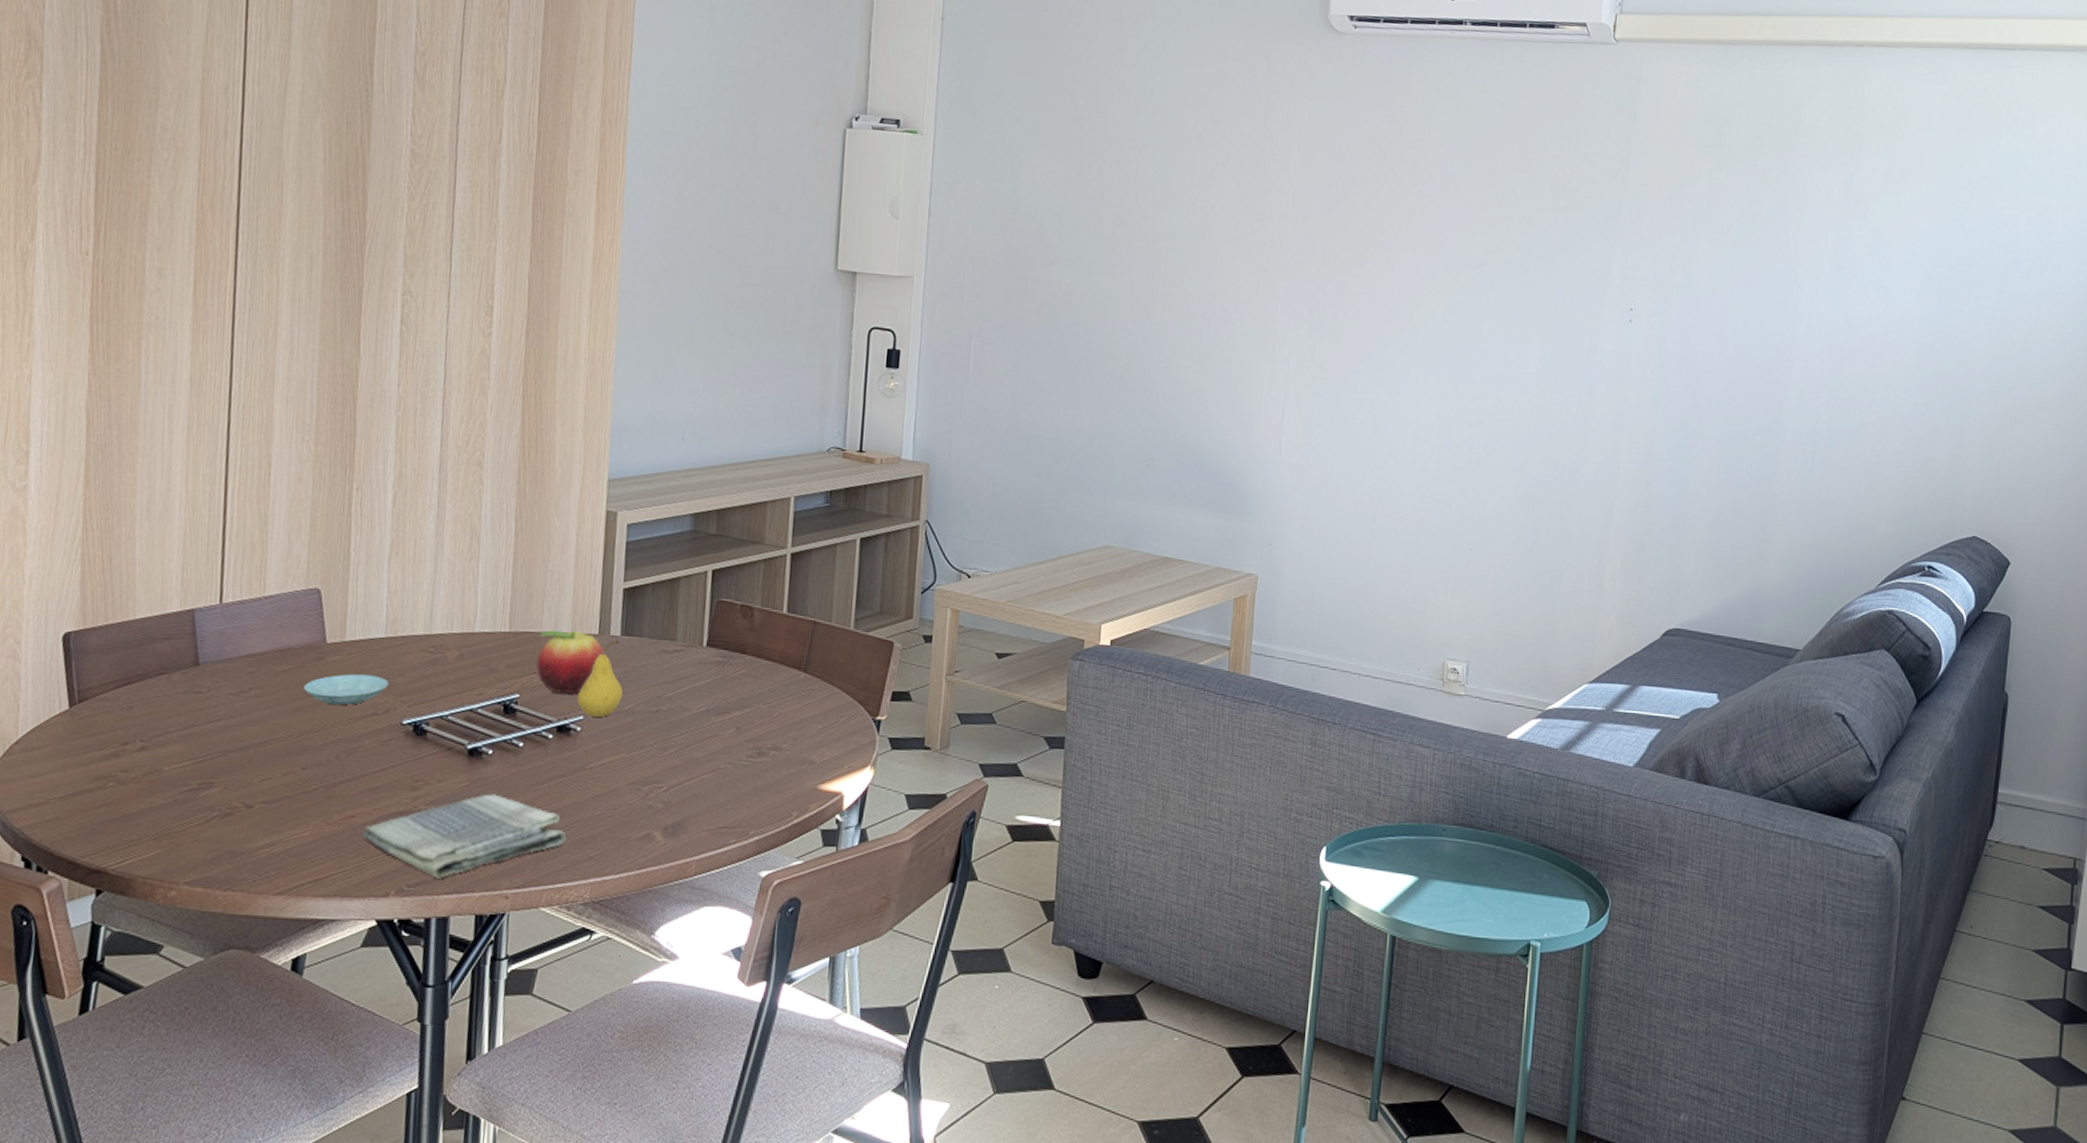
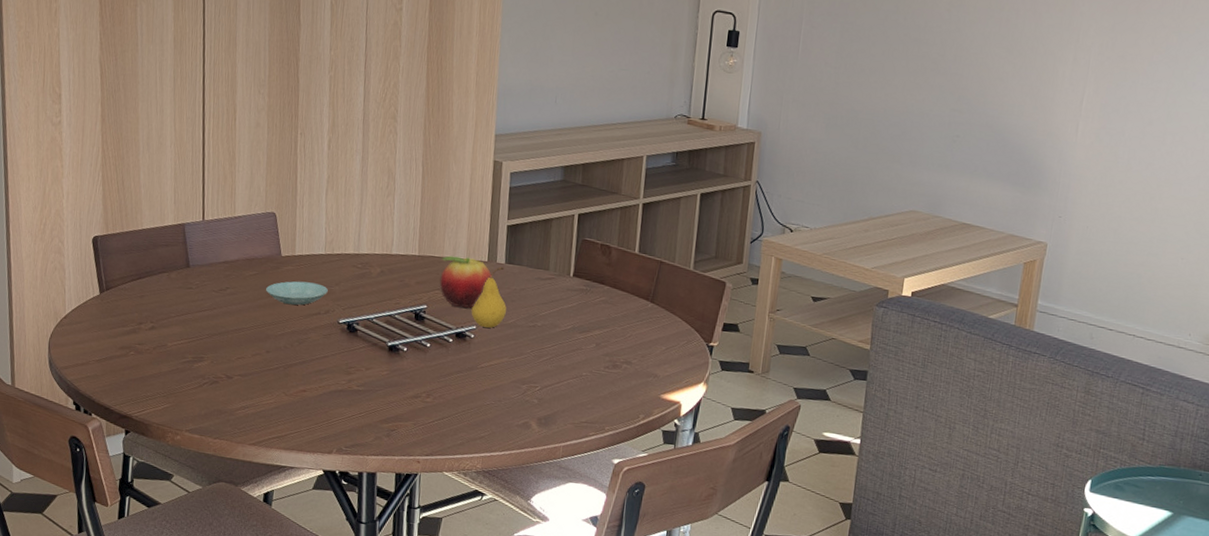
dish towel: present [363,794,567,879] -> none [312,381,463,443]

